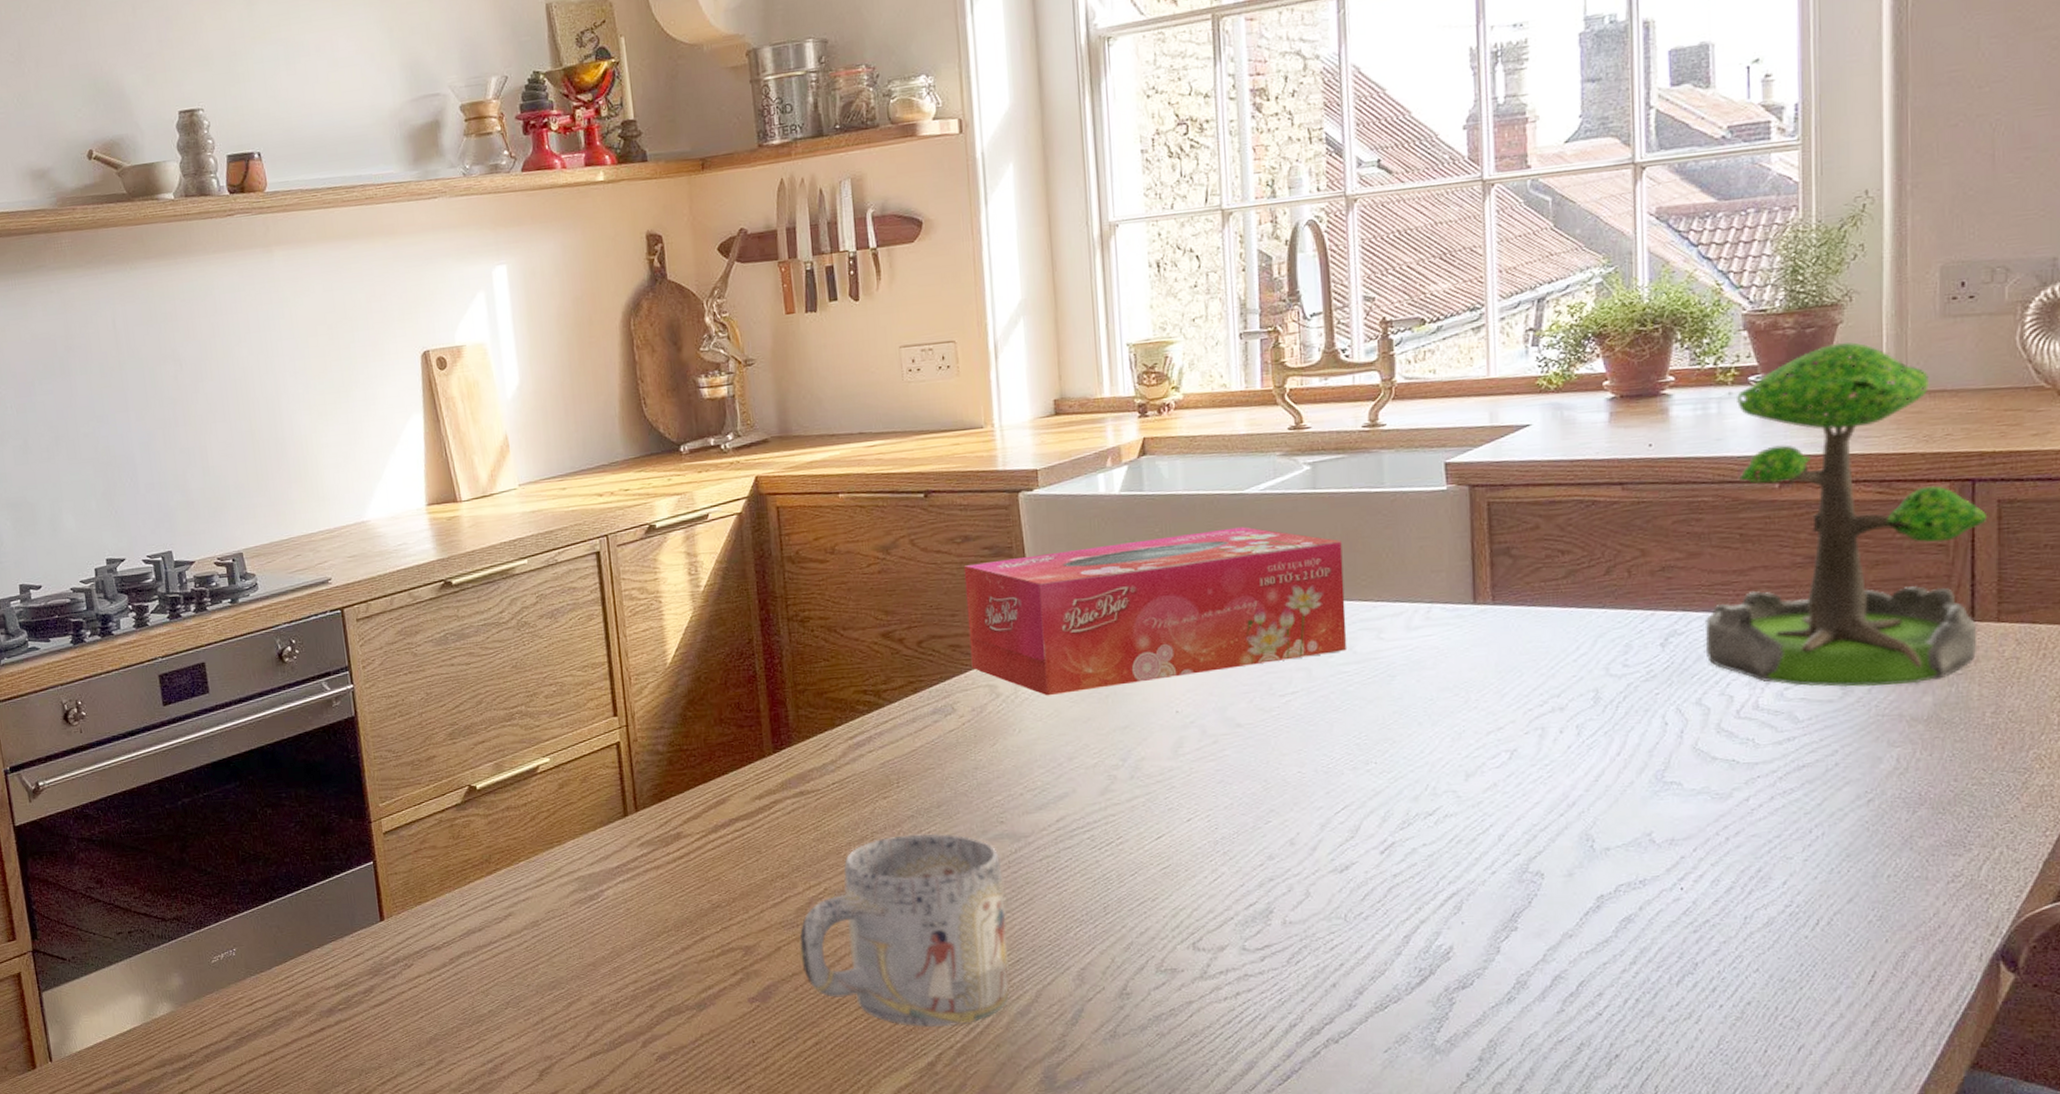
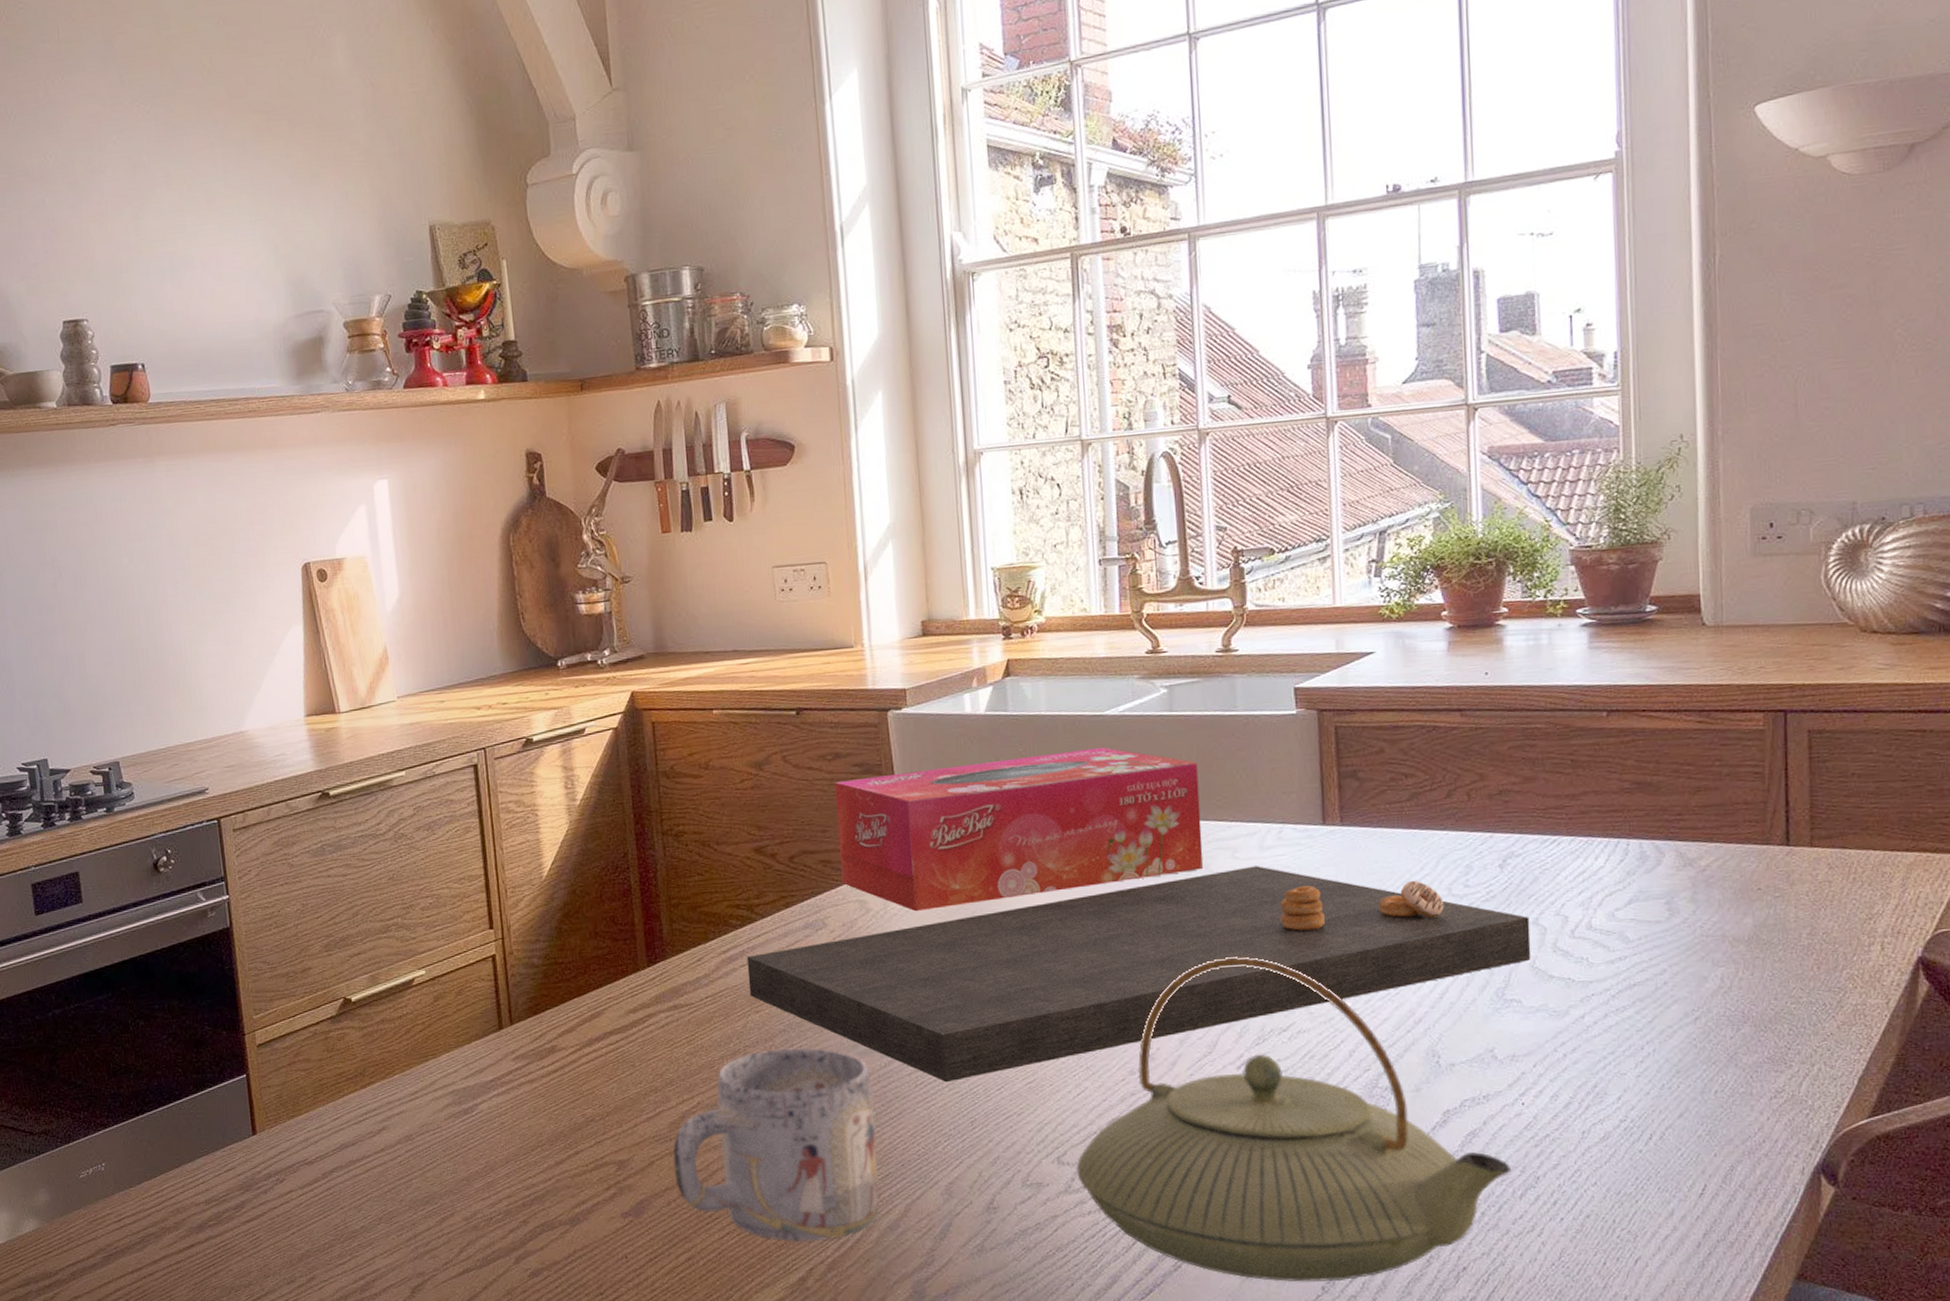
cutting board: none [874,646,1693,868] -> present [746,866,1531,1083]
teapot: none [1212,739,1669,1069] -> present [1076,956,1512,1282]
plant: present [1704,342,1988,687] -> none [1540,578,1799,909]

